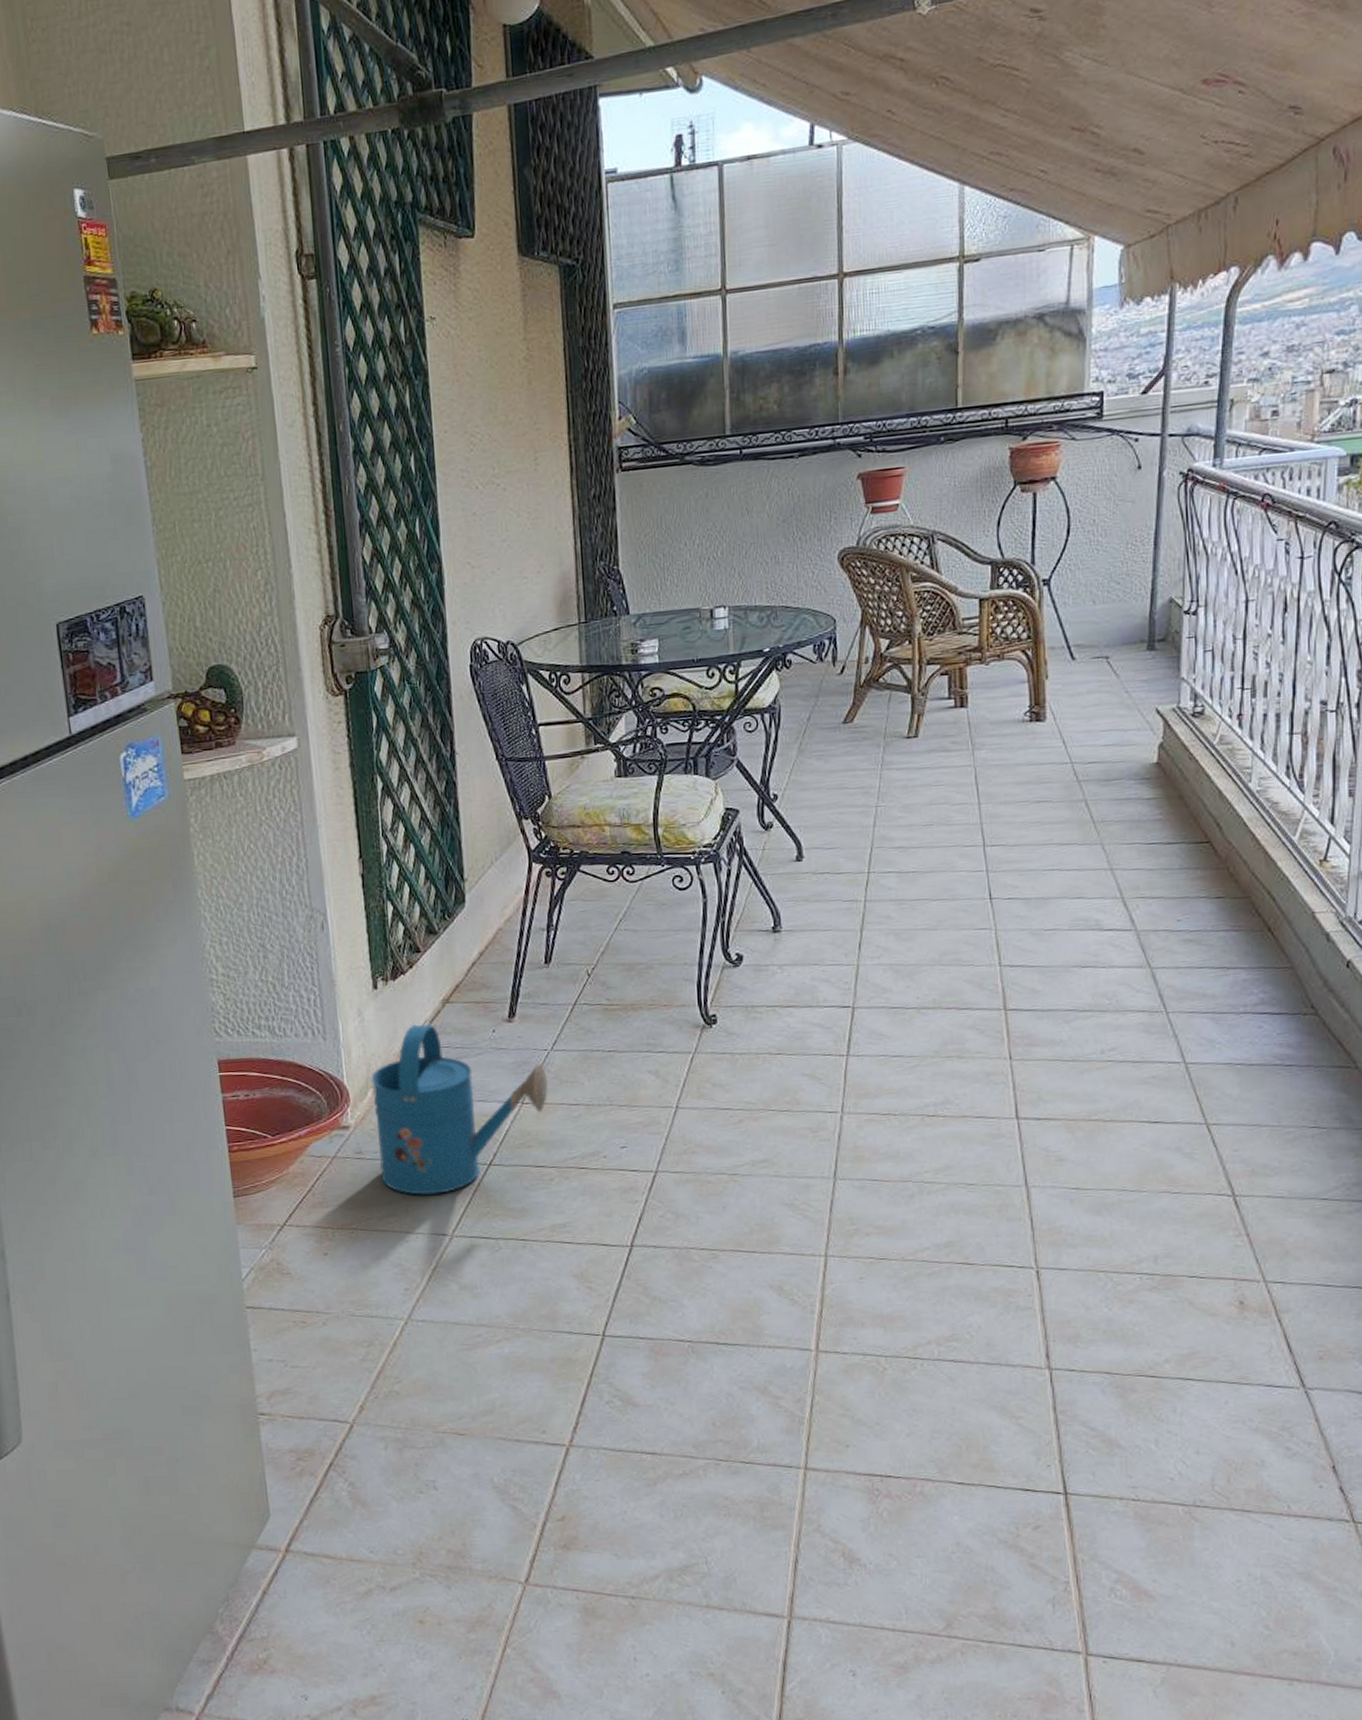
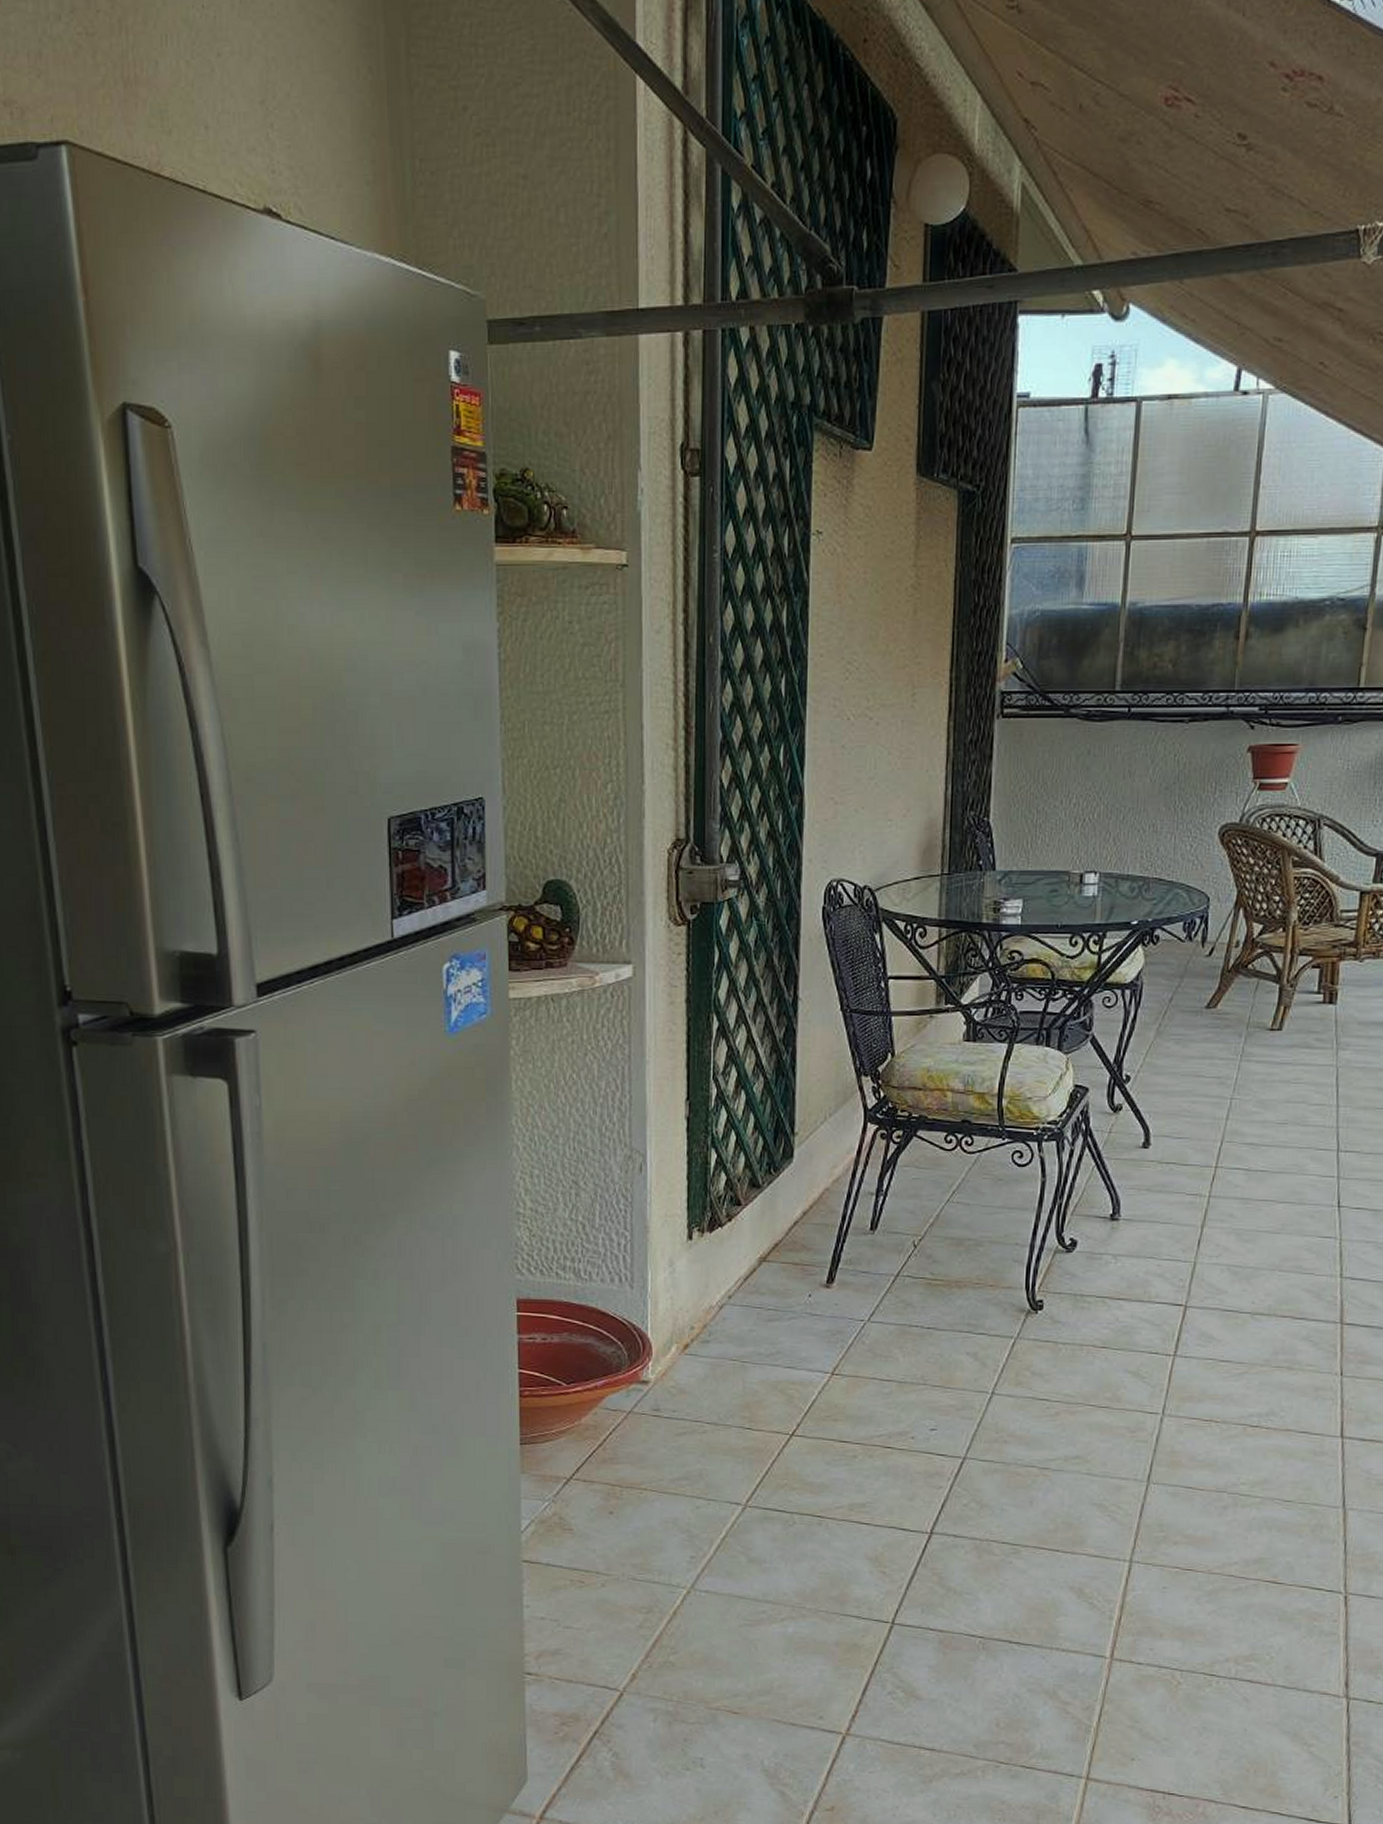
watering can: present [371,1024,548,1195] -> none [677,1281,861,1461]

